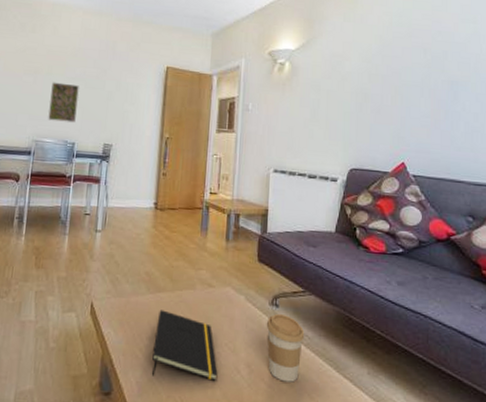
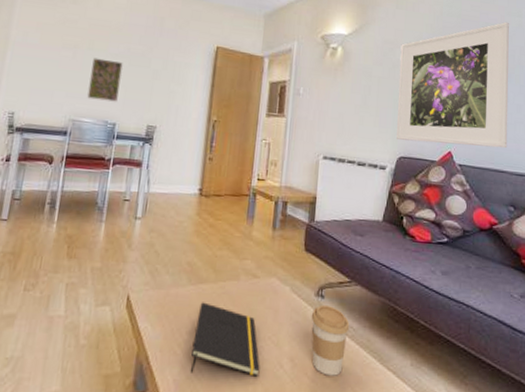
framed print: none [347,29,465,158] -> present [397,21,509,149]

